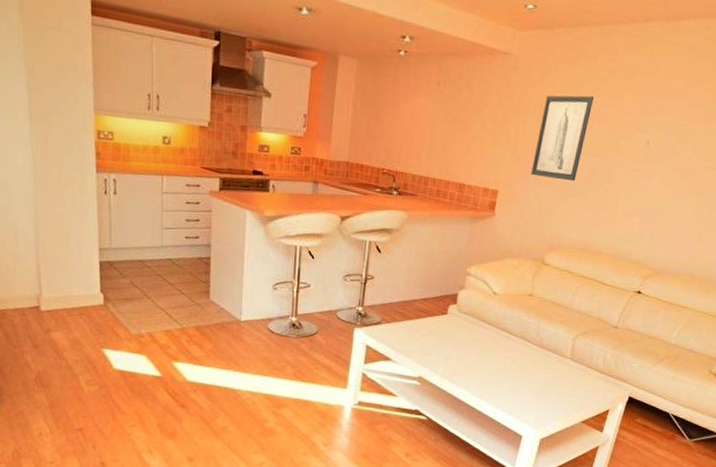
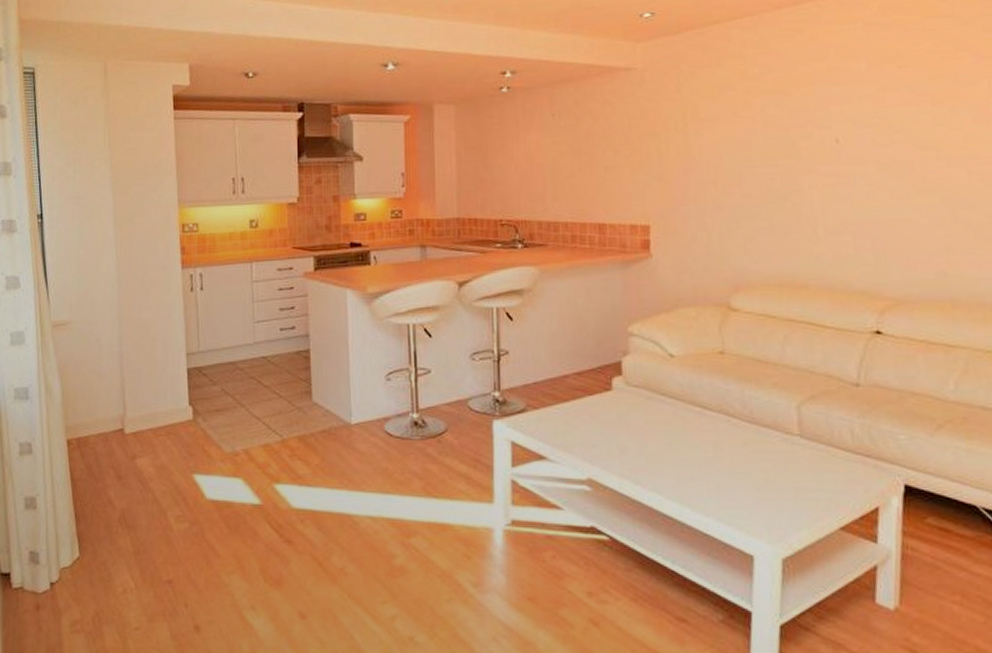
wall art: present [531,95,594,182] -> none [687,98,751,202]

